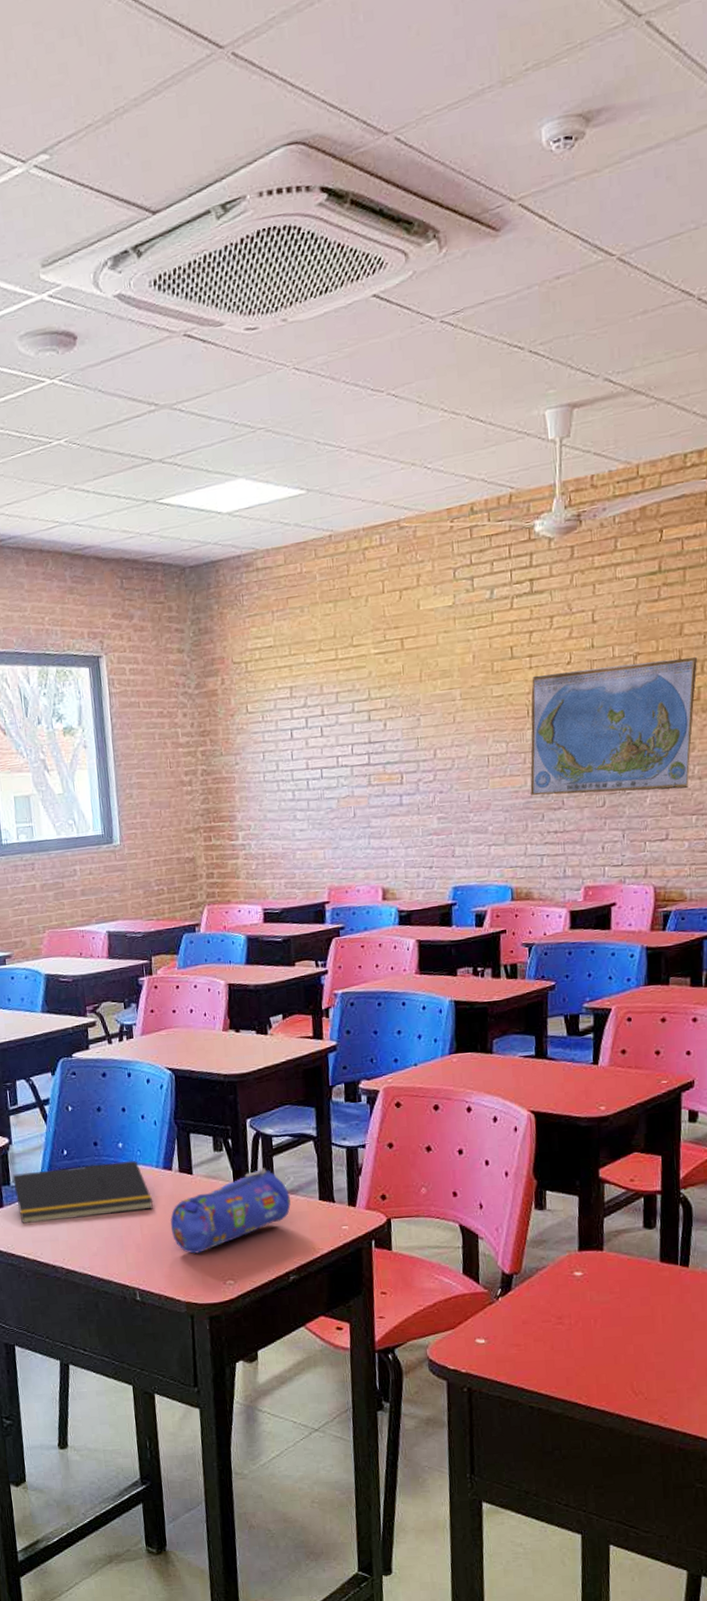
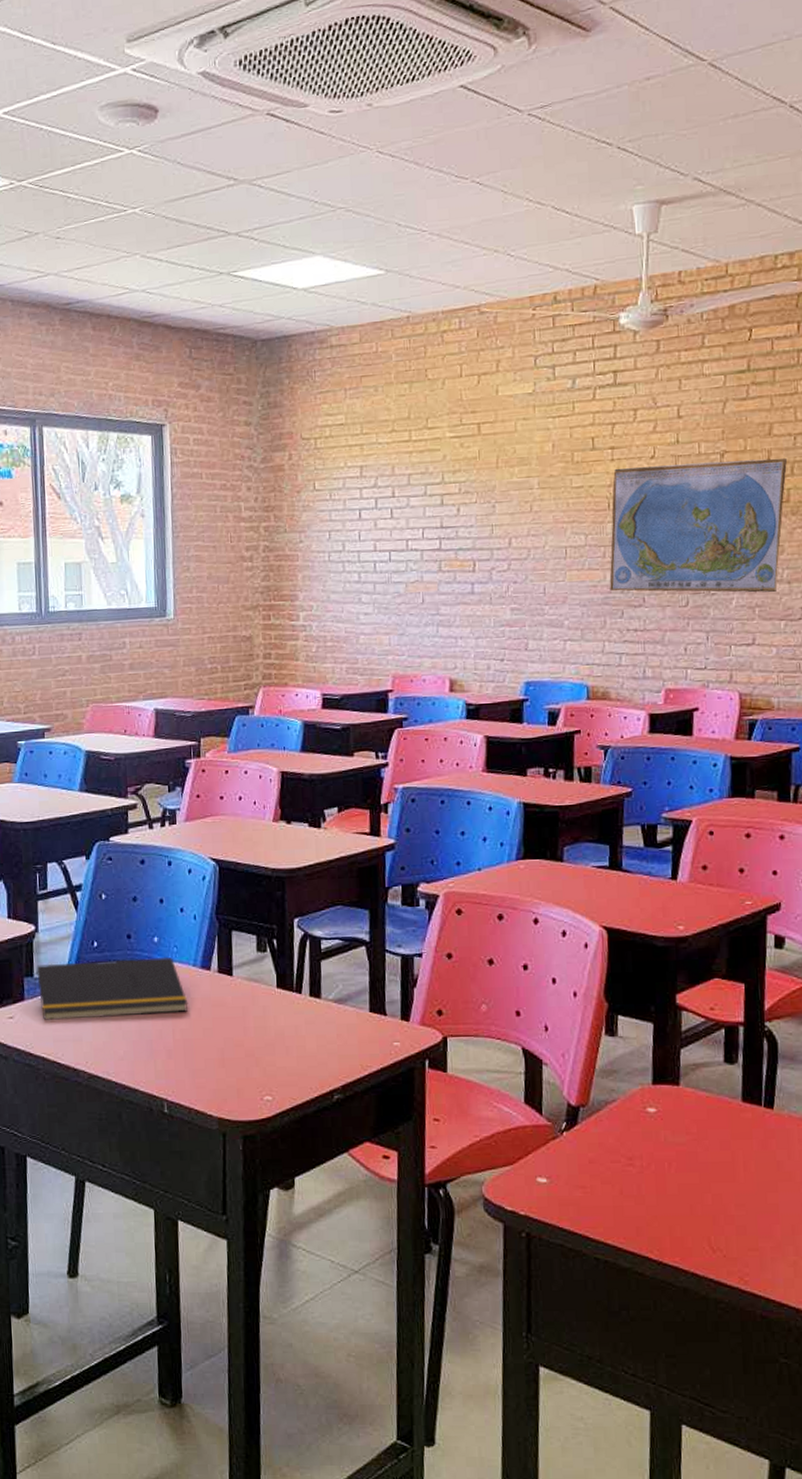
pencil case: present [169,1168,291,1254] -> none [205,973,338,1064]

